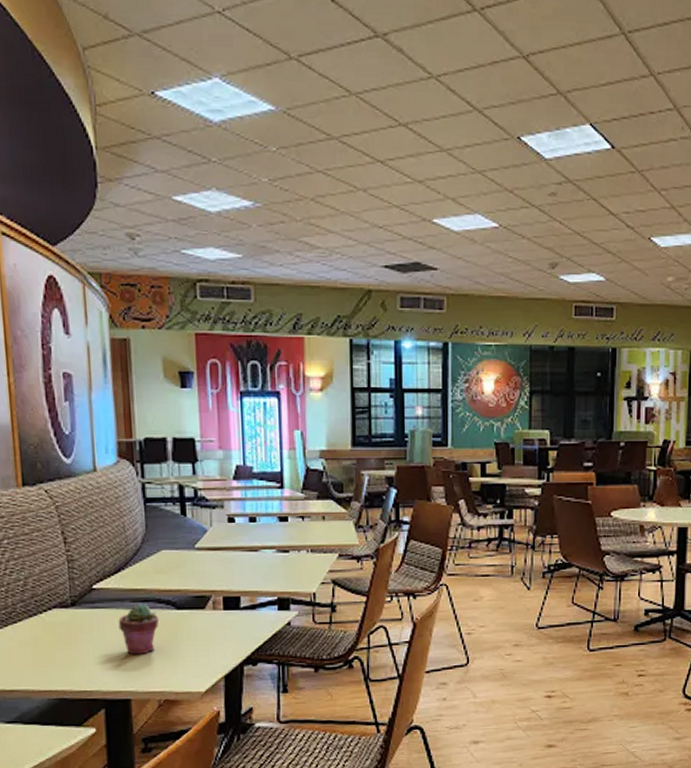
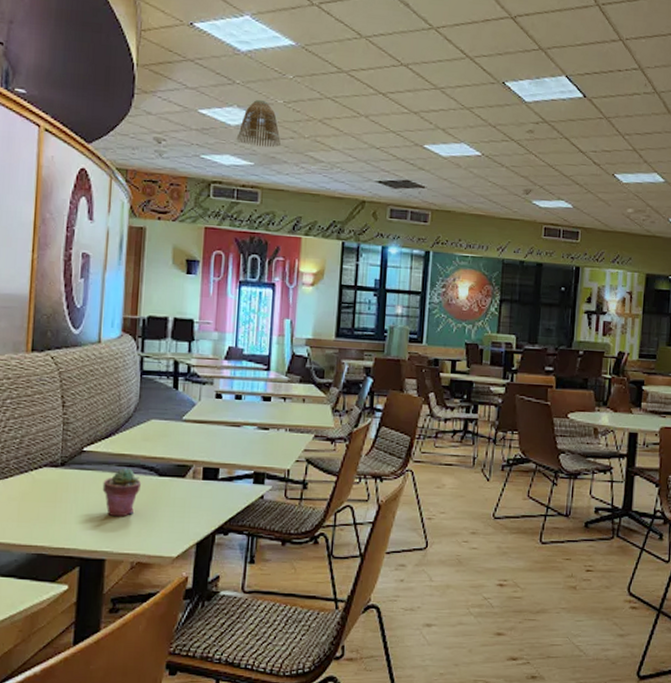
lamp shade: none [219,179,270,235] -> present [236,99,281,148]

